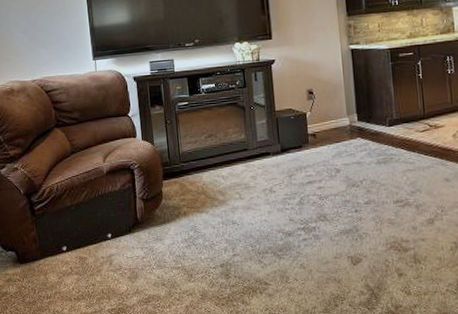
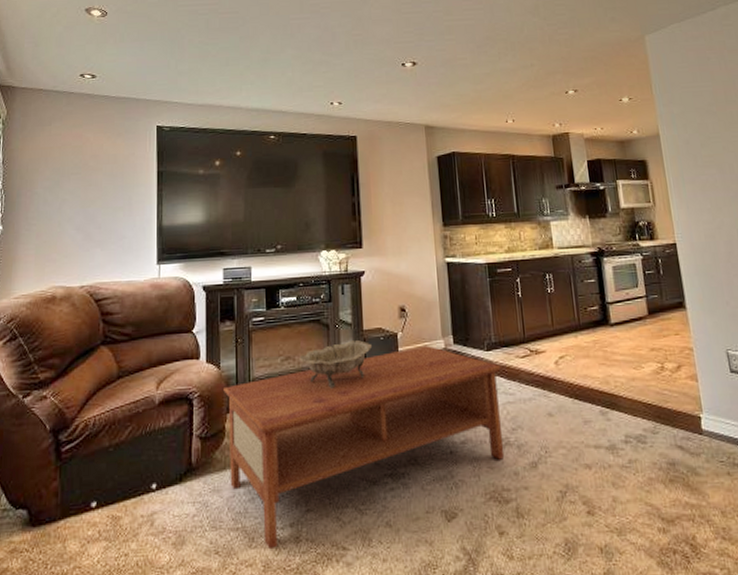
coffee table: none [158,123,404,284] -> present [223,345,505,550]
decorative bowl: none [220,119,283,160] -> present [298,340,371,388]

